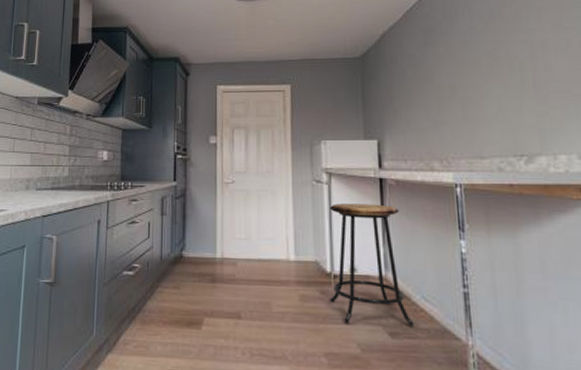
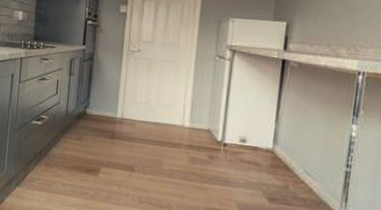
bar stool: present [329,203,414,327] -> none [217,79,297,195]

